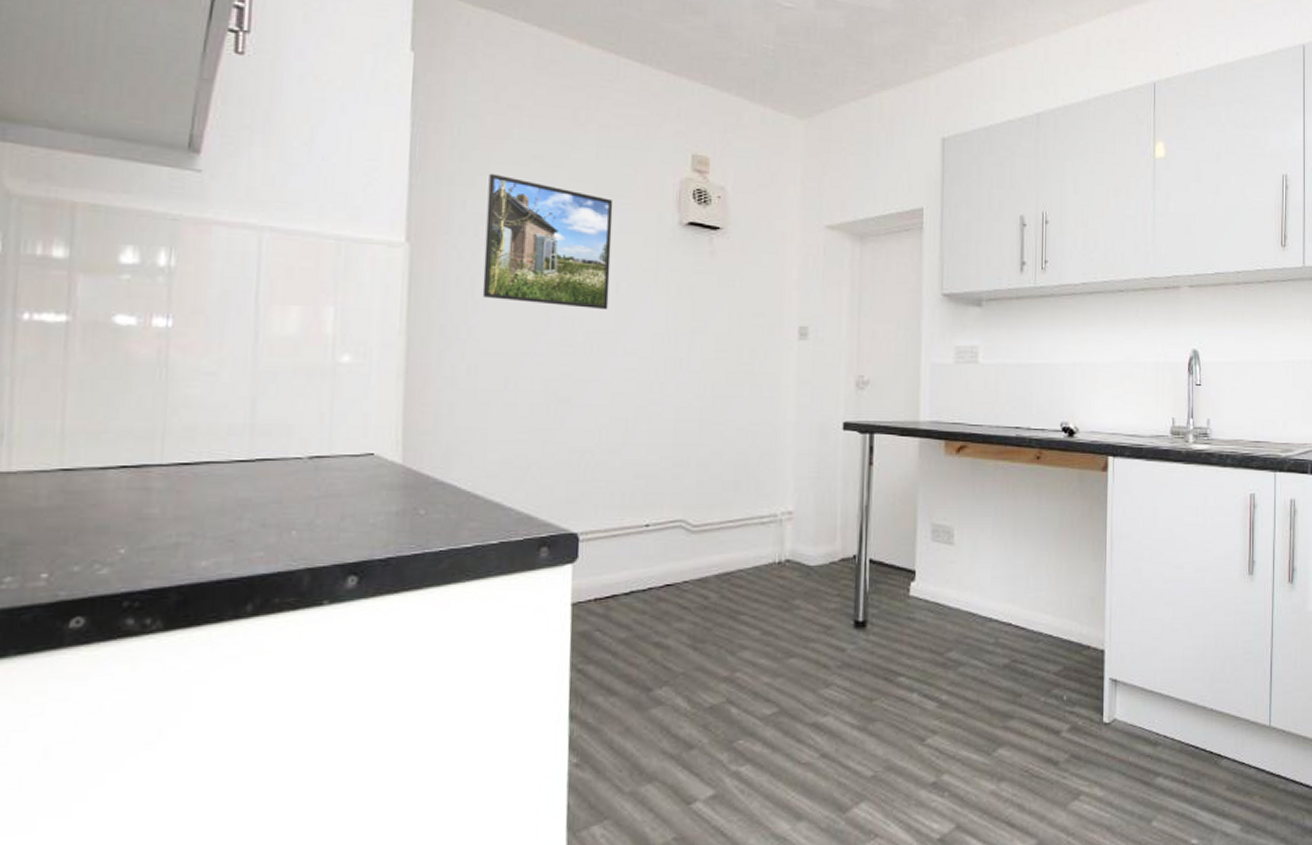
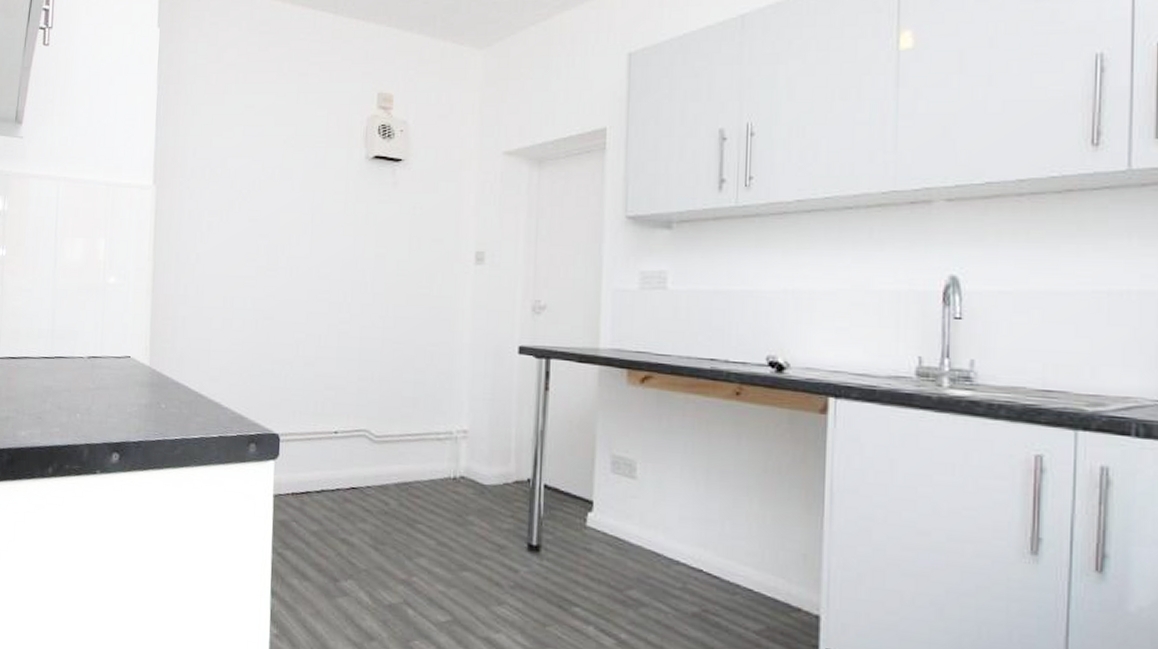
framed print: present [482,173,613,309] -> none [207,123,310,237]

